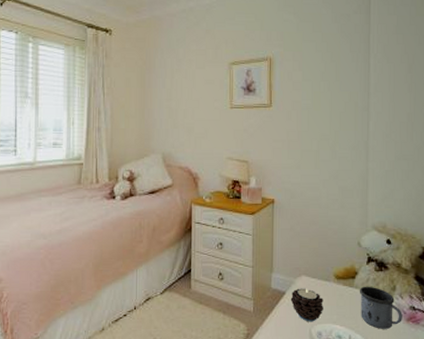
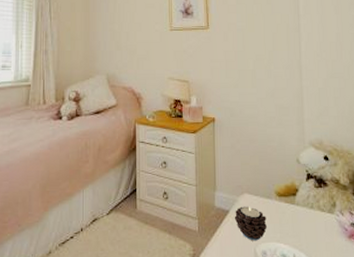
mug: present [359,286,402,329] -> none [300,203,344,247]

